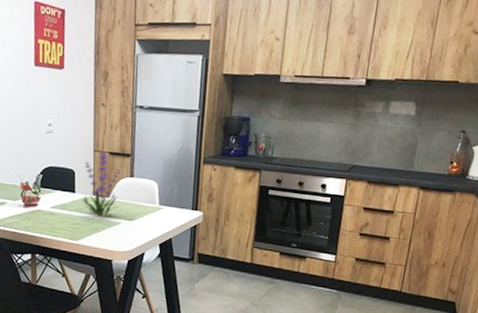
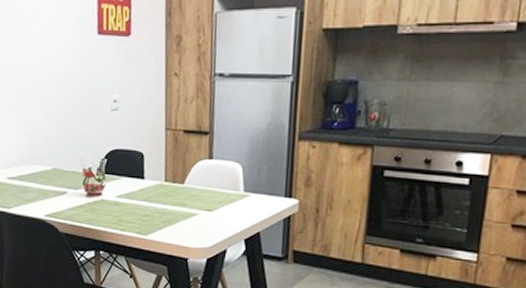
plant: present [80,151,121,216] -> none [150,130,198,206]

